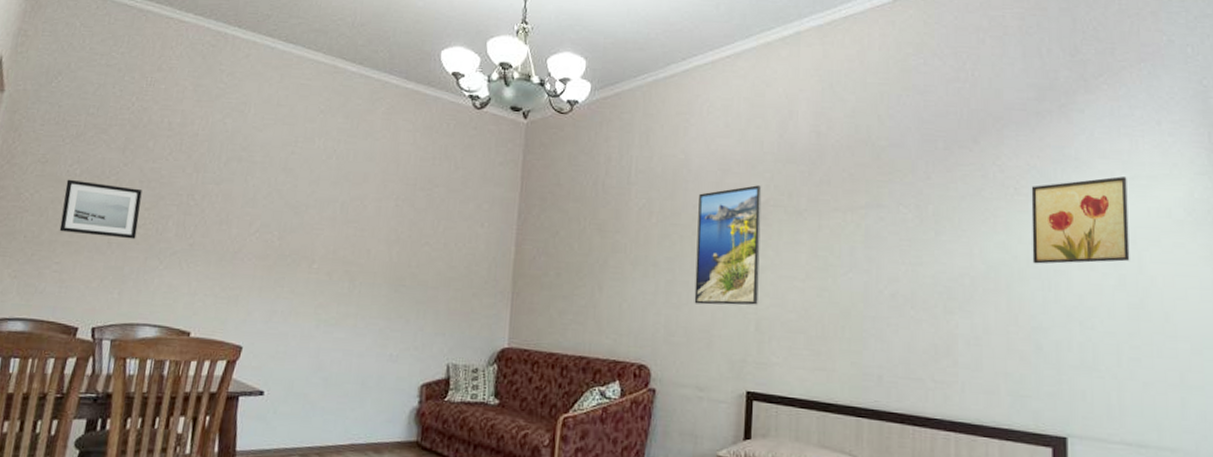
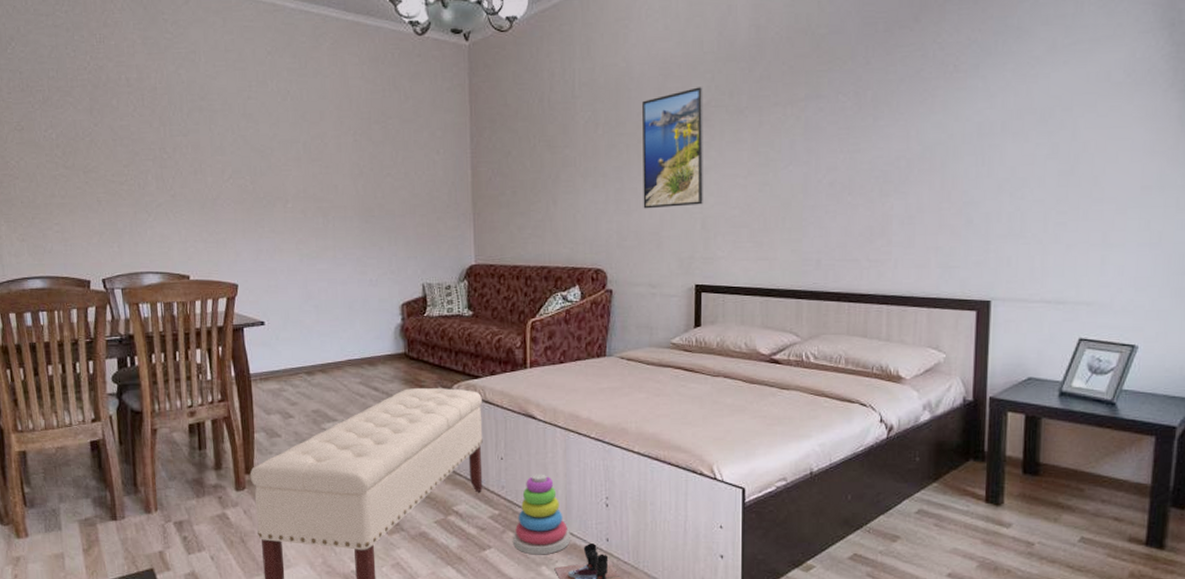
wall art: present [59,179,142,240] -> none [46,144,122,196]
wall art: present [1031,176,1130,264] -> none [968,43,1069,140]

